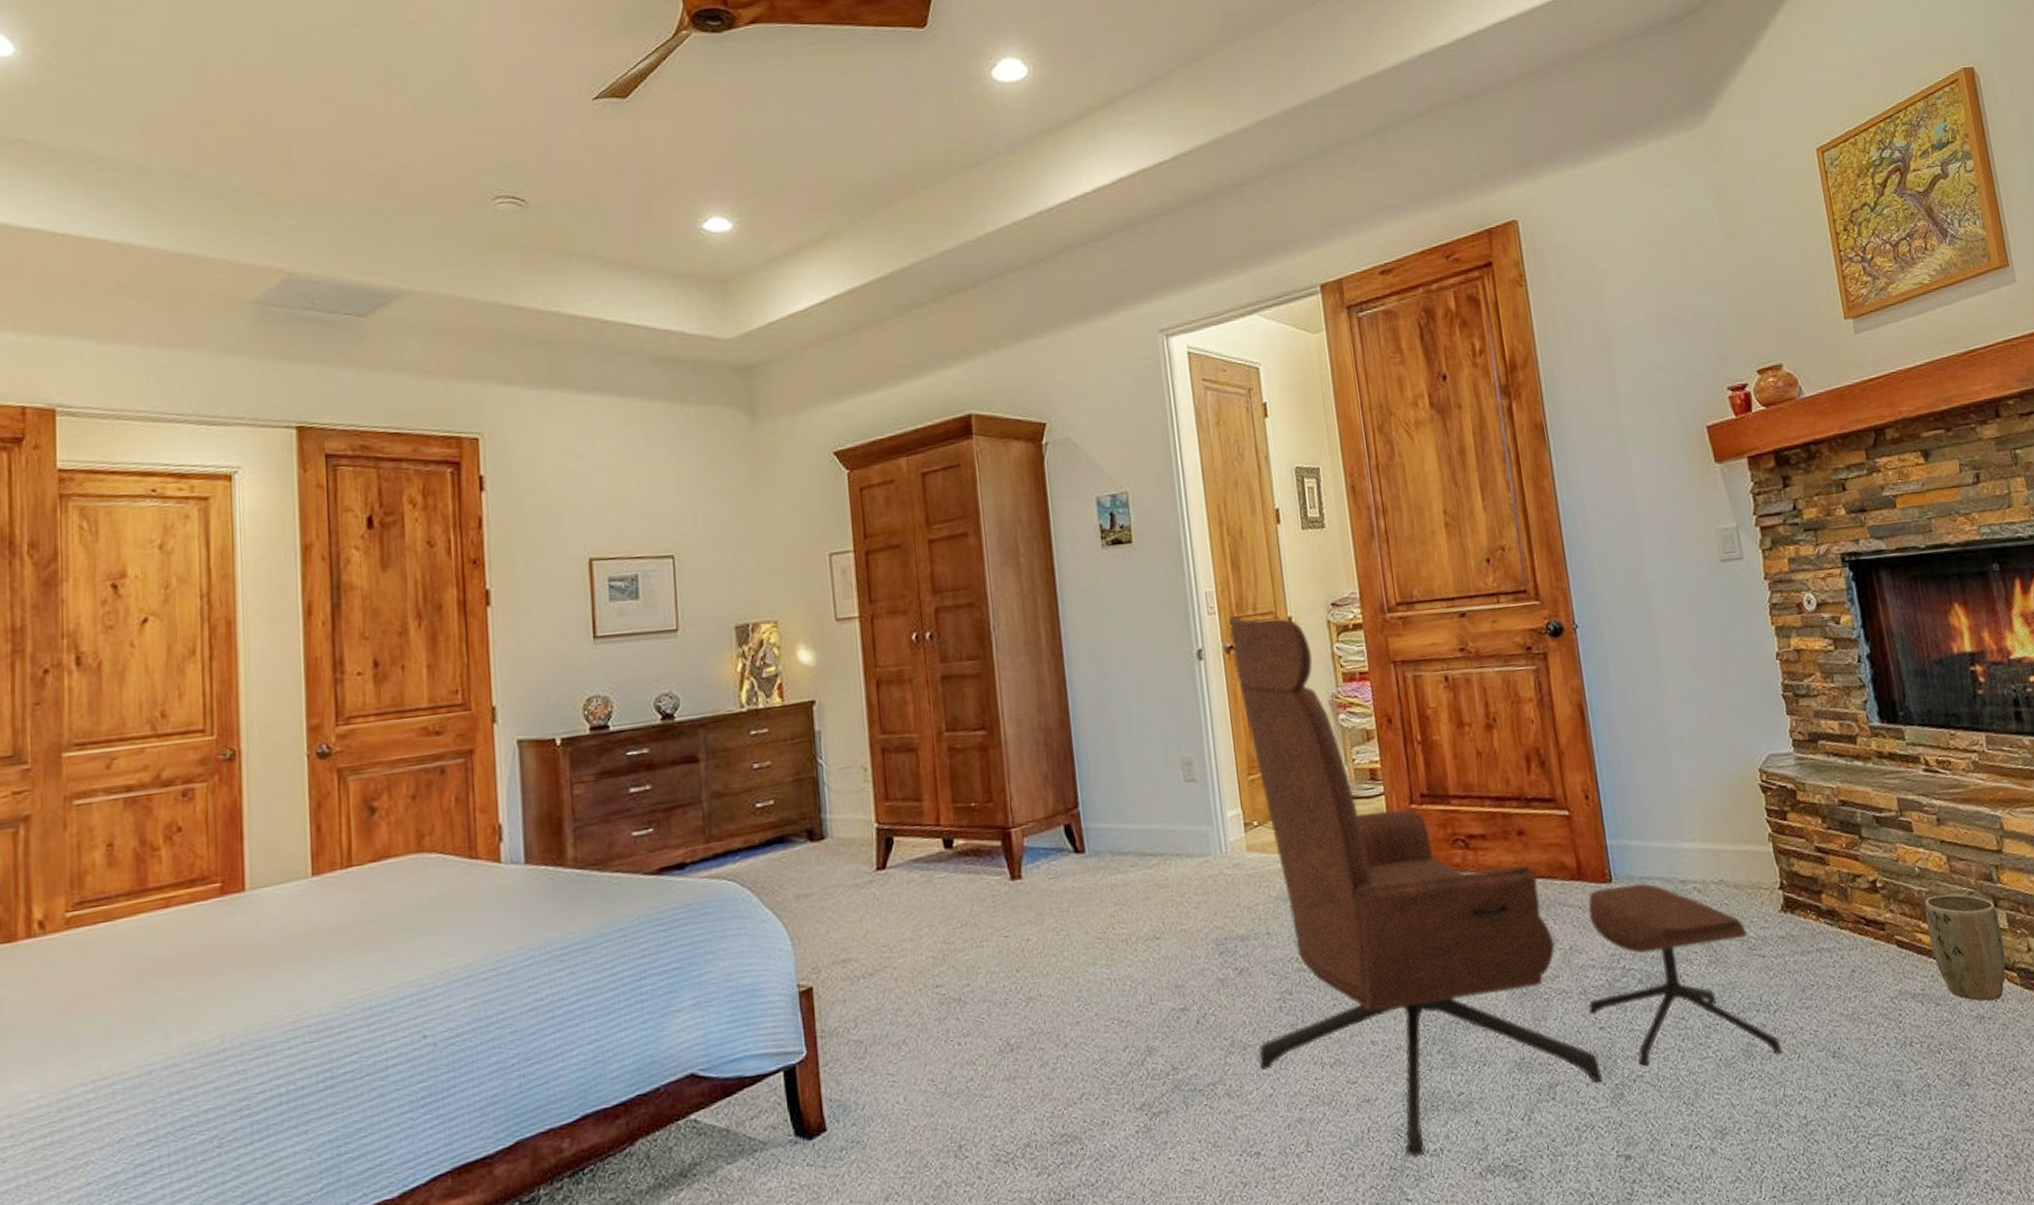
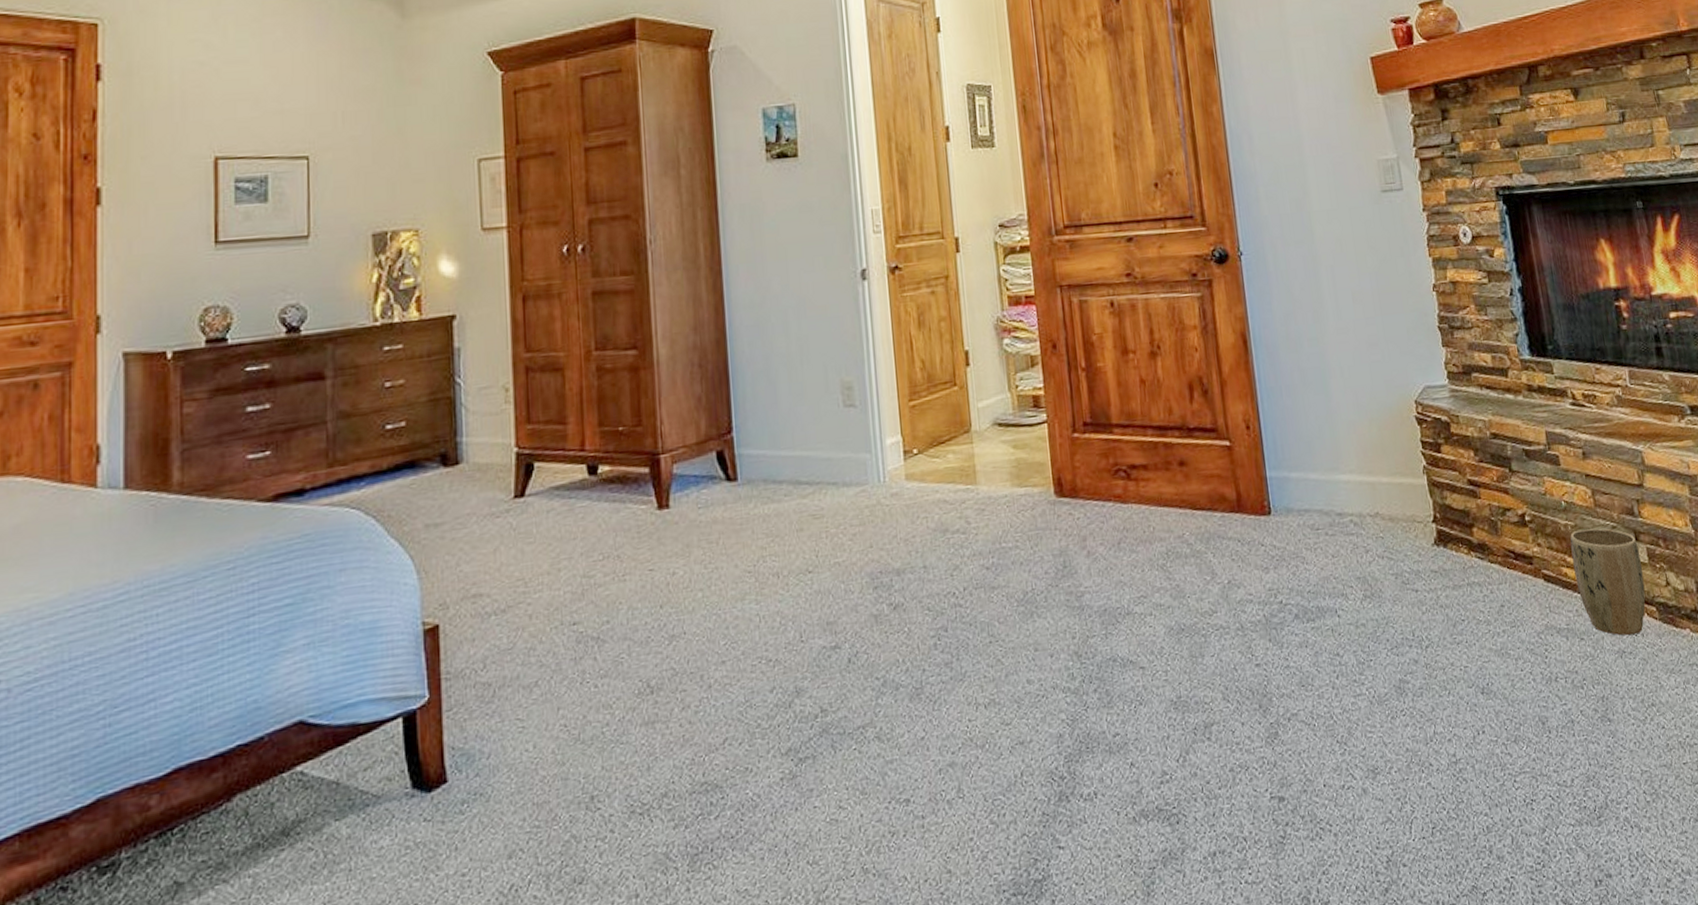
lounge chair: present [1229,617,1782,1157] -> none [894,236,1433,802]

